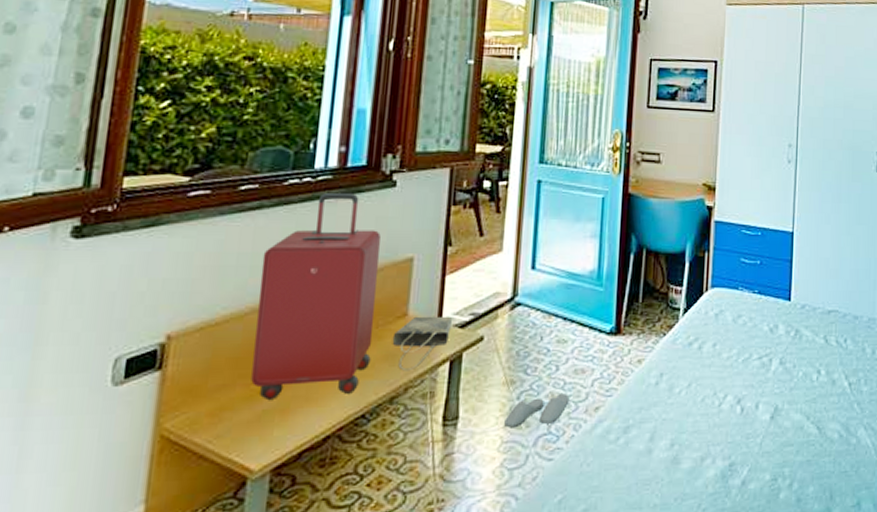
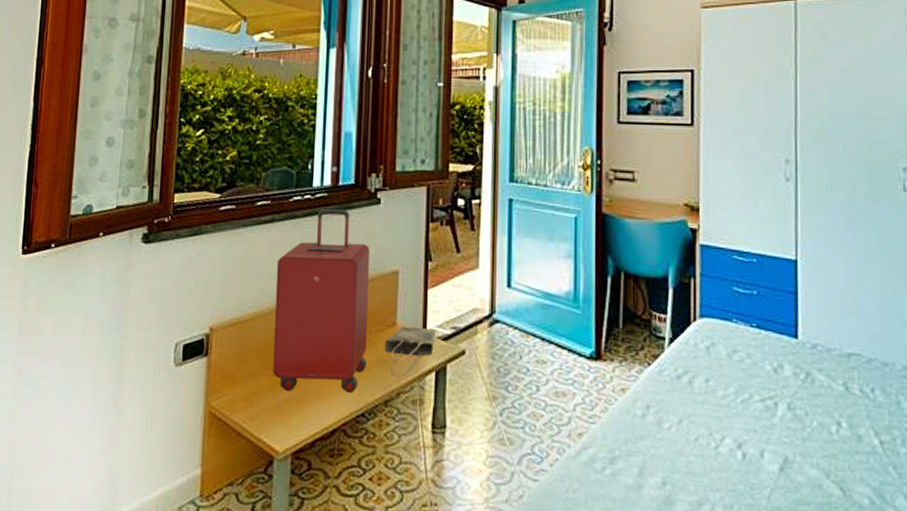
slippers: present [504,394,568,428] -> none [489,415,550,444]

